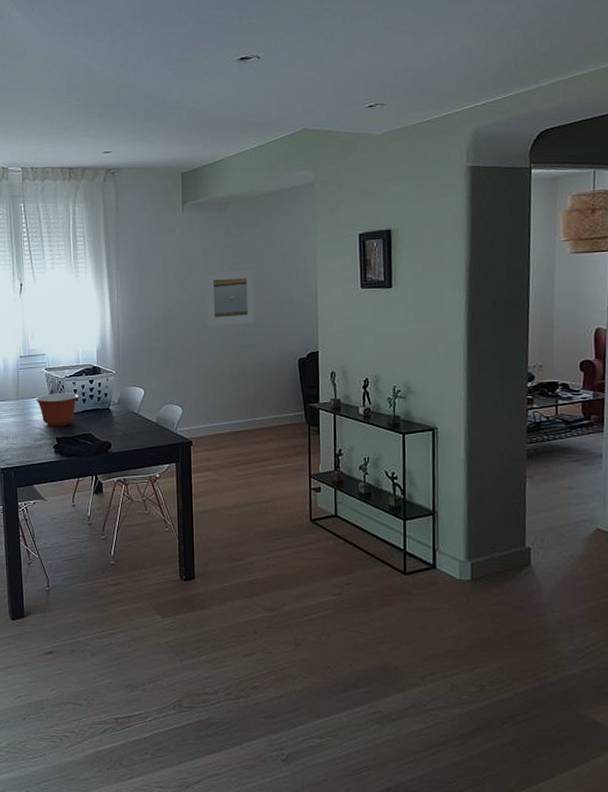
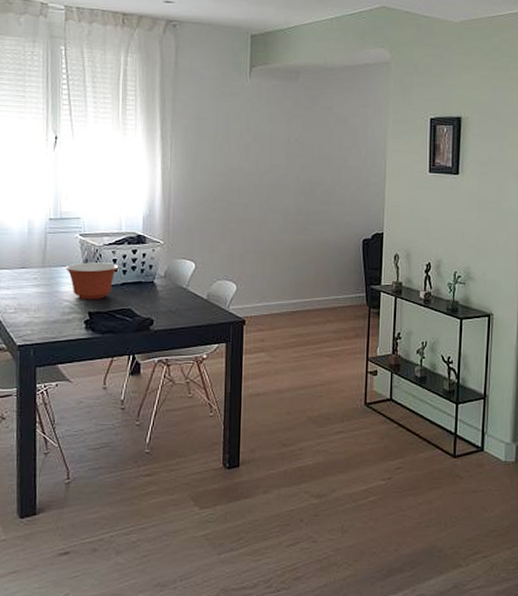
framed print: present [204,269,256,327] -> none [268,141,323,201]

